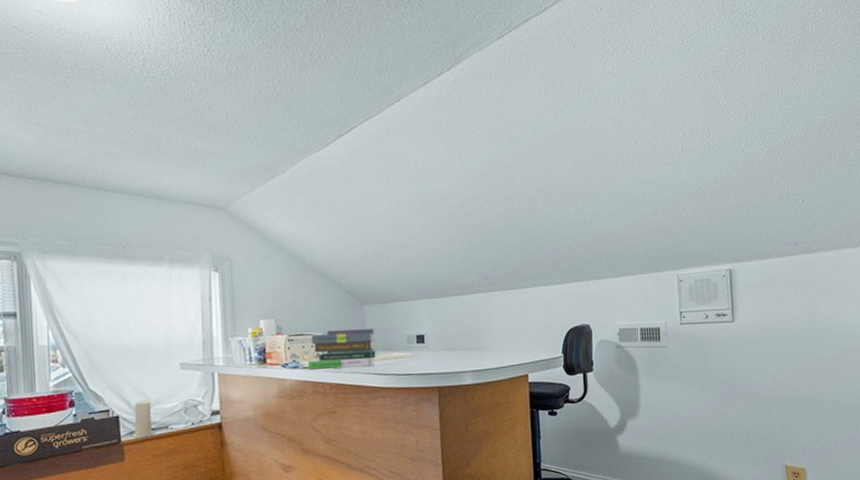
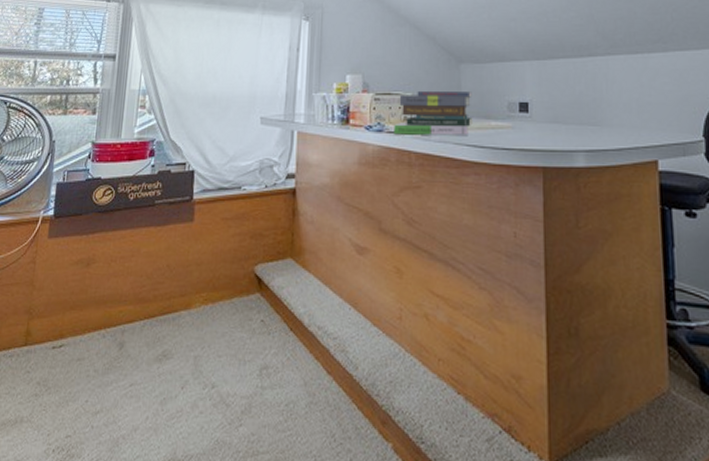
candle: present [132,400,155,438] -> none [204,156,228,197]

